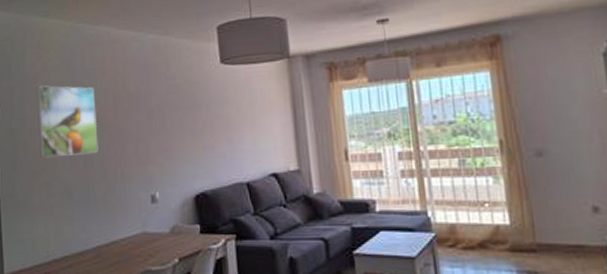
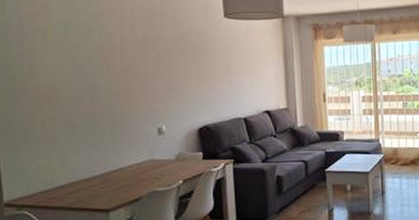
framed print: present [36,85,99,158] -> none [35,23,105,94]

